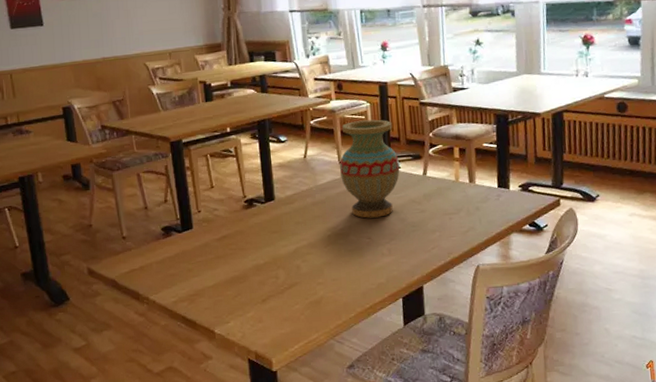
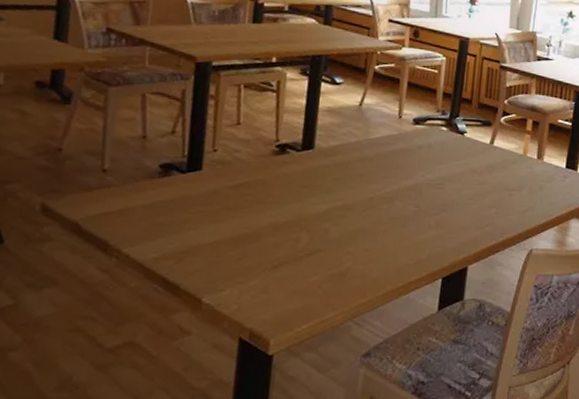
vase: present [340,119,400,218] -> none [398,74,467,184]

